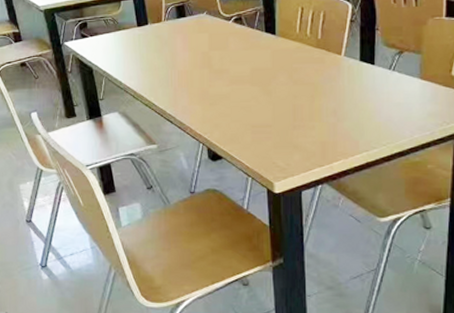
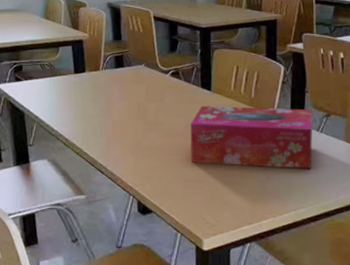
tissue box: none [256,48,384,110] -> present [190,105,313,169]

